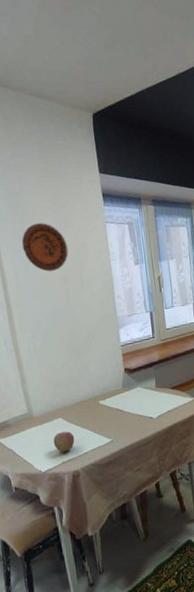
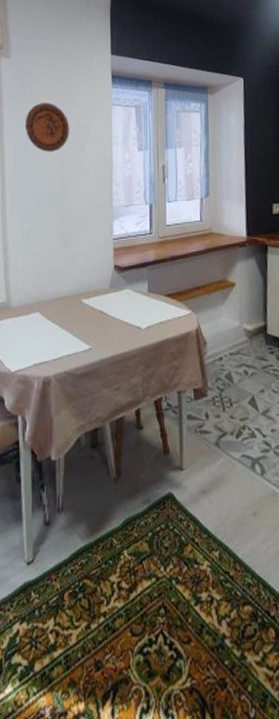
apple: present [53,431,75,452] -> none [27,329,51,353]

